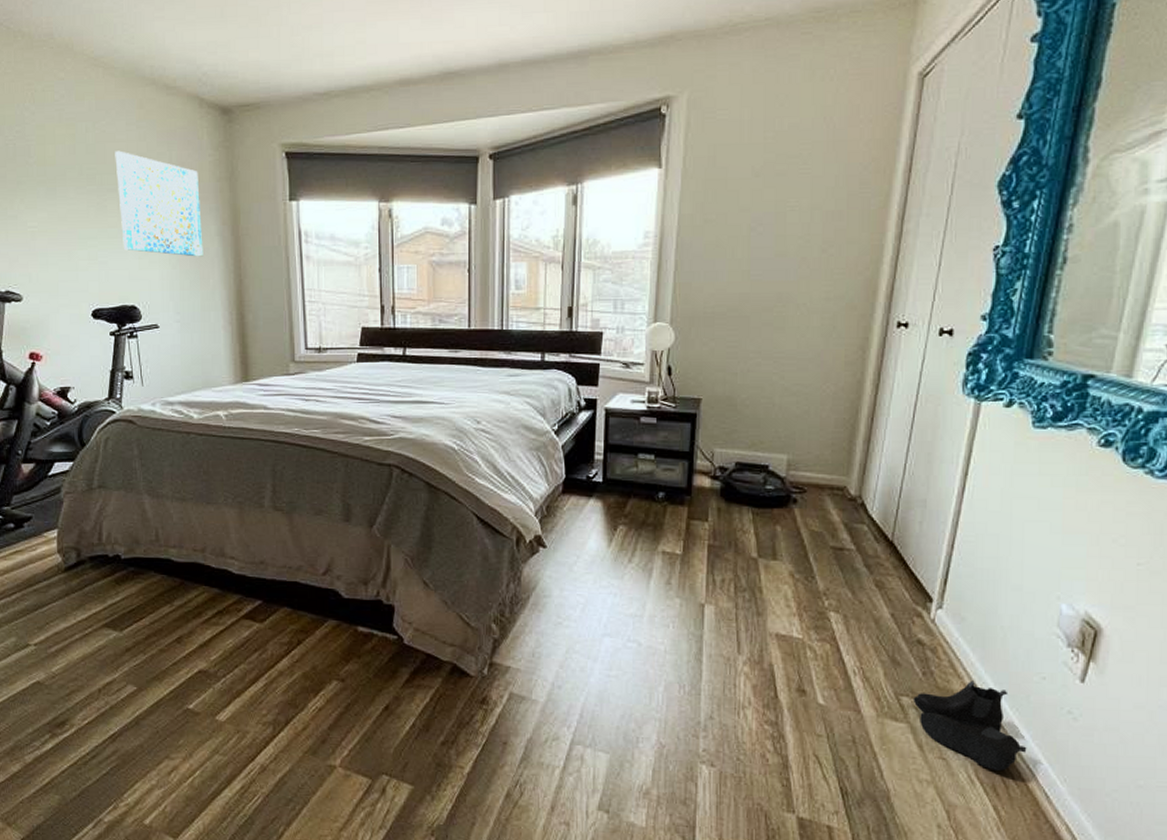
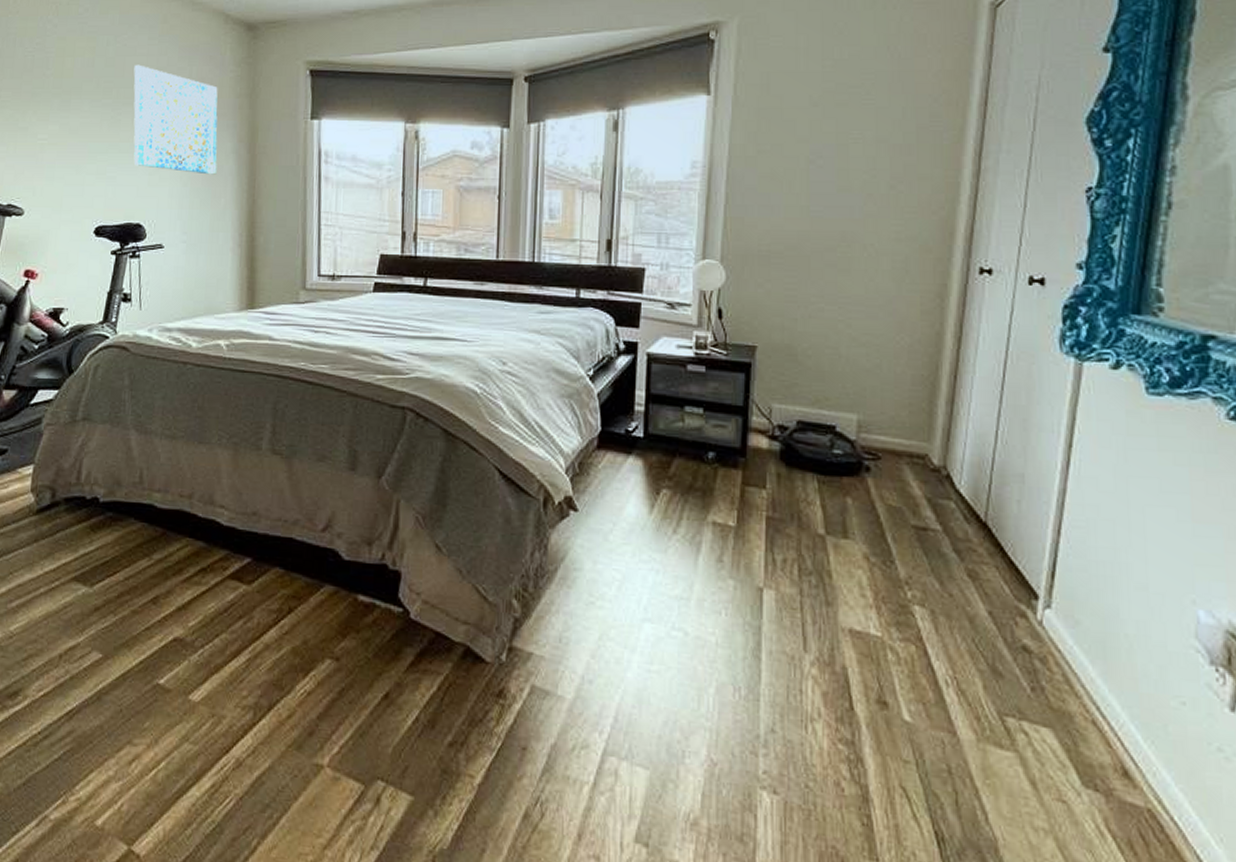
boots: present [913,680,1027,771] -> none [1020,701,1169,822]

